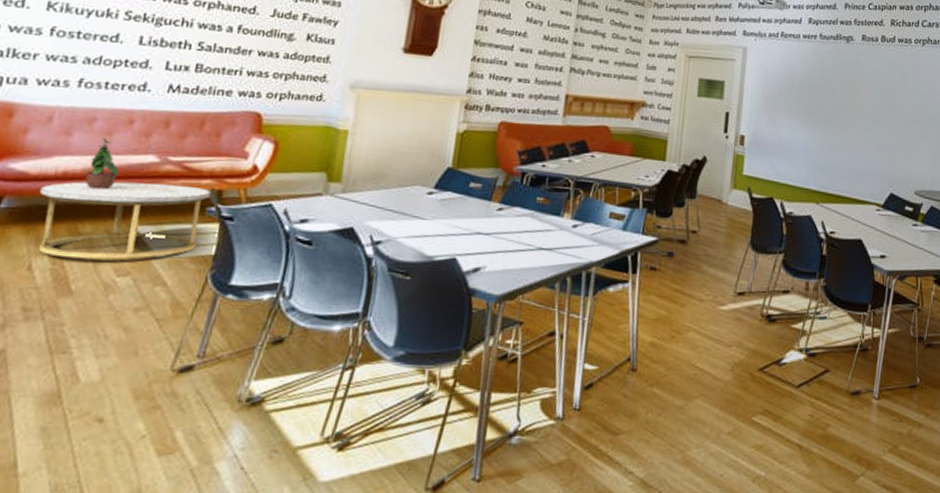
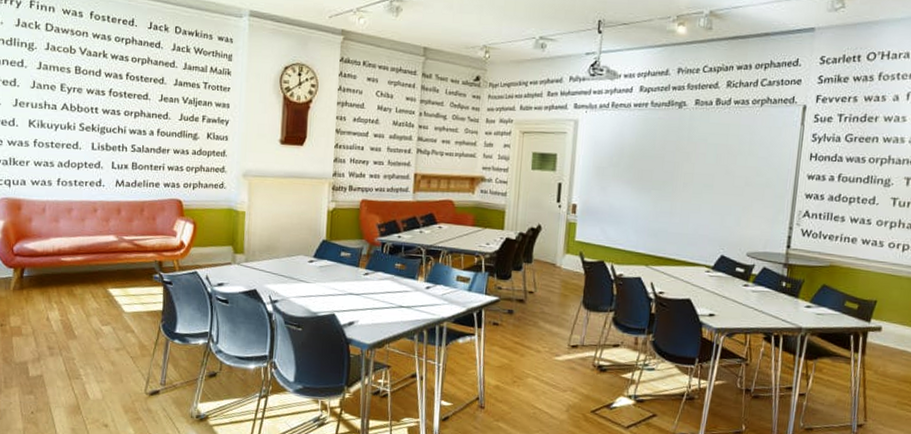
coffee table: present [39,181,212,260] -> none [46,256,155,313]
potted plant: present [84,138,119,190] -> none [71,223,93,262]

